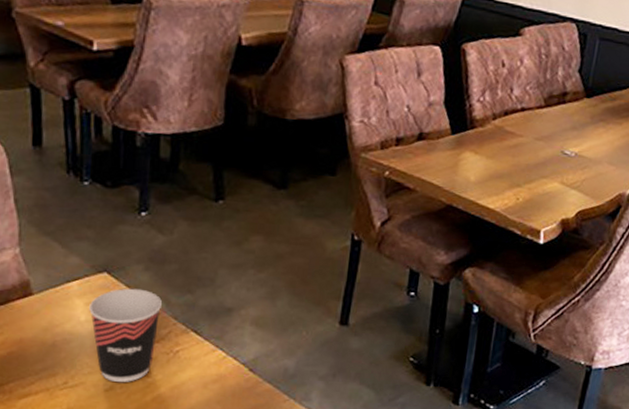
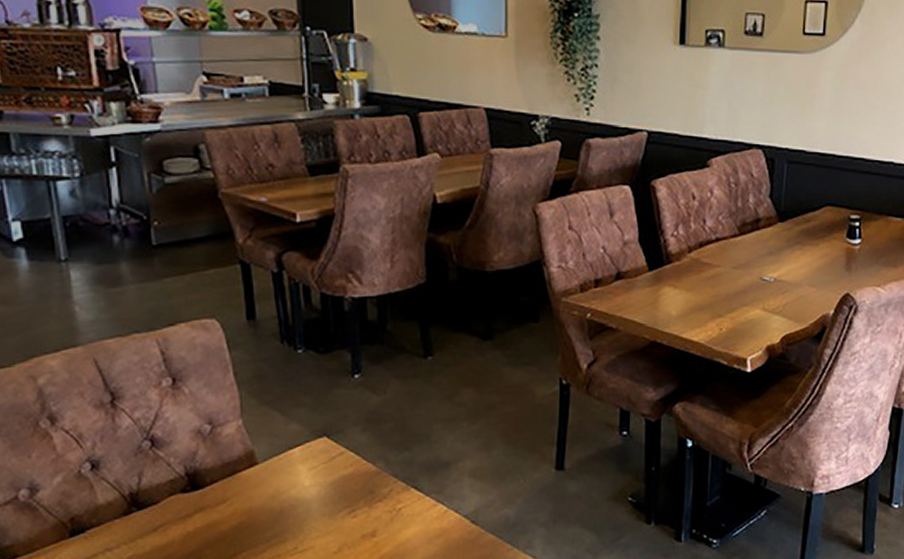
cup: present [89,288,163,382] -> none [312,450,382,543]

